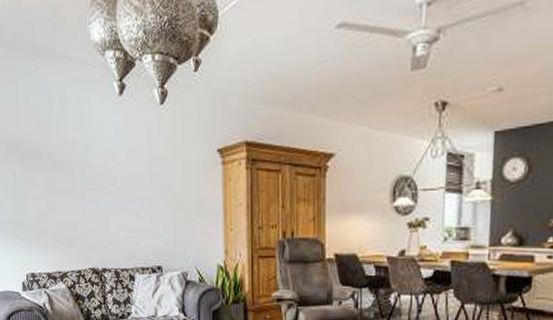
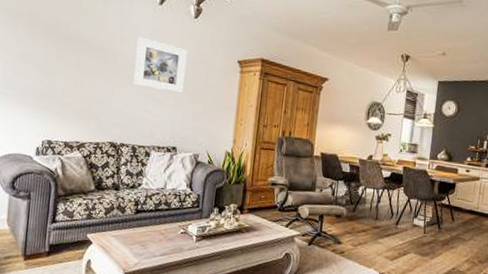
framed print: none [101,139,160,201] -> present [132,36,188,93]

